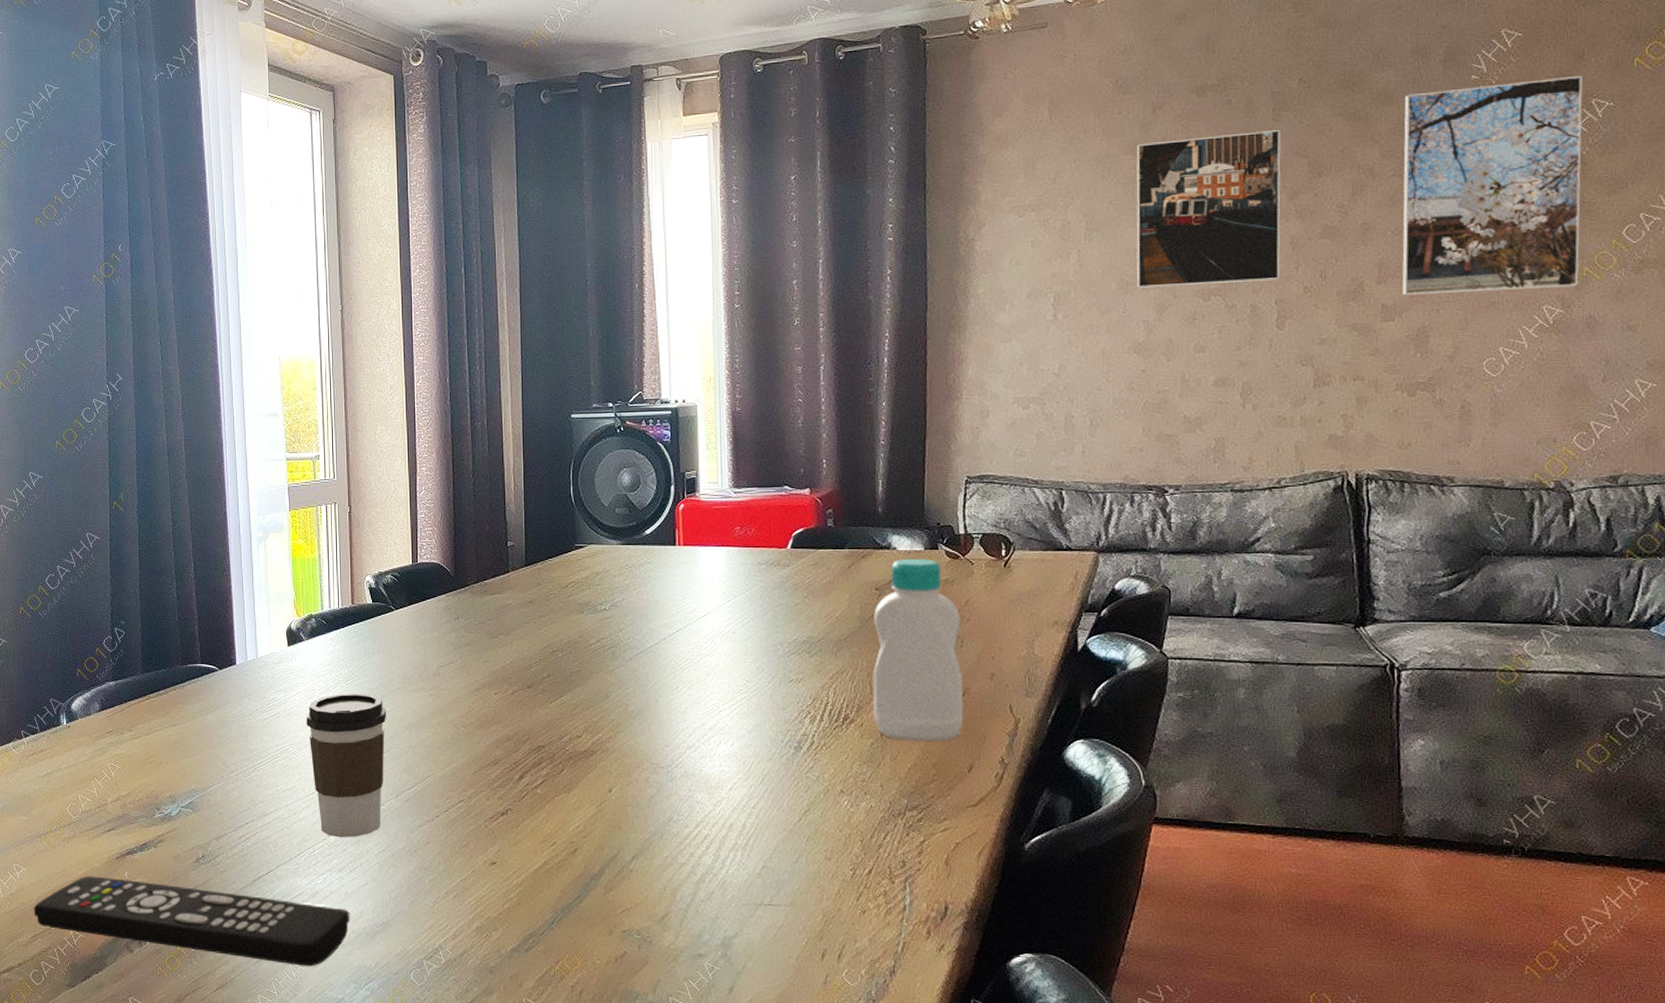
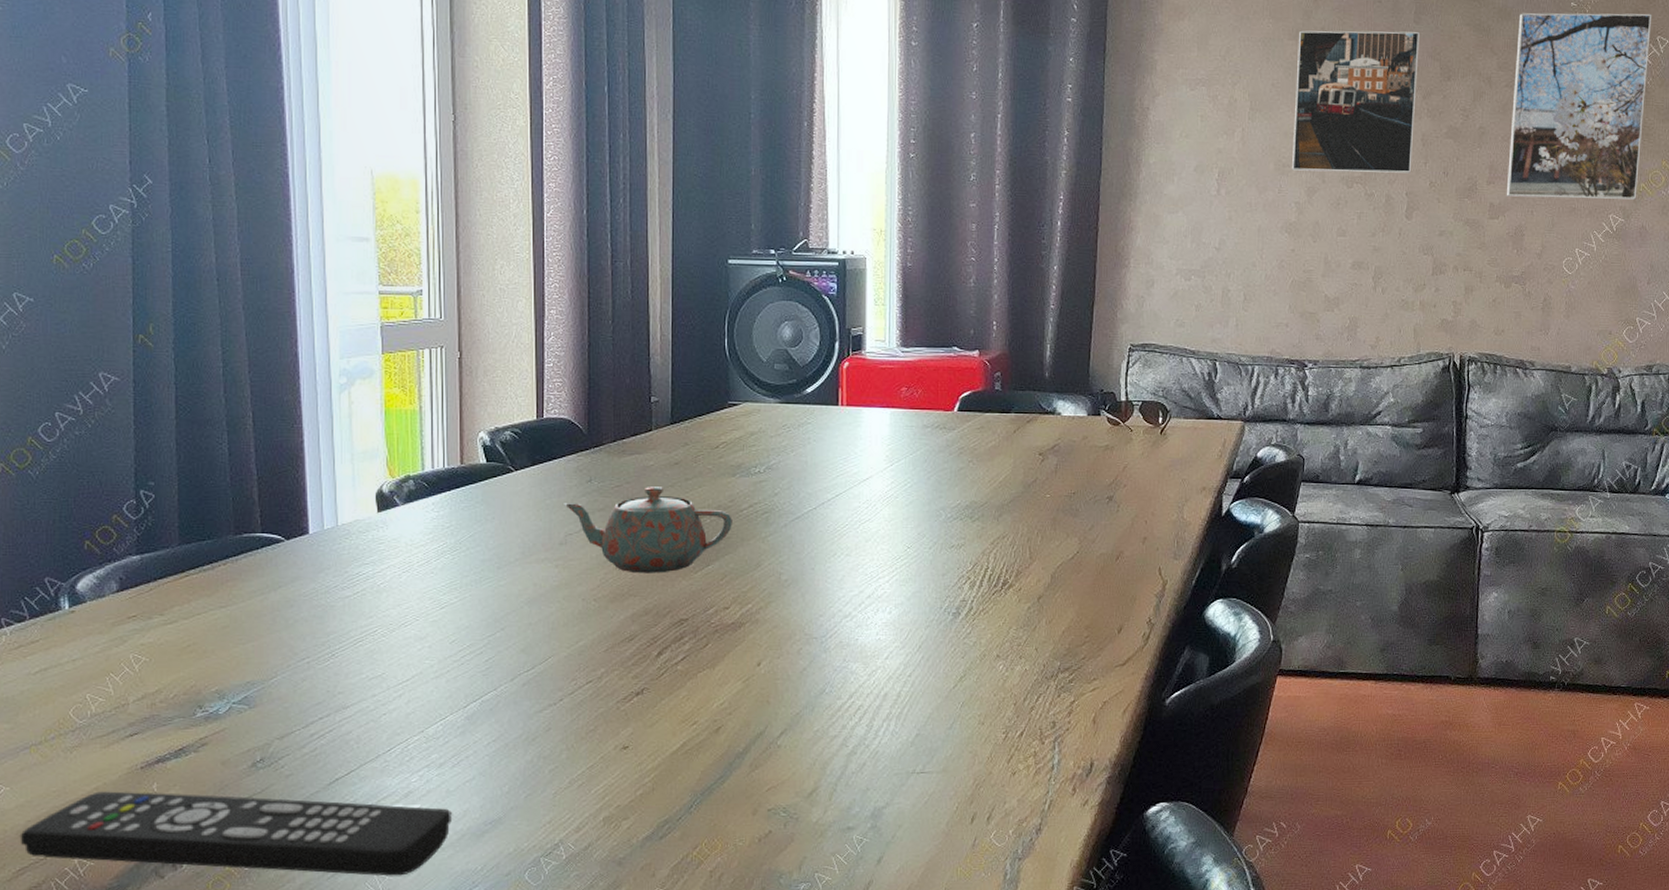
coffee cup: present [306,692,387,838] -> none [400,564,502,729]
teapot: none [436,623,582,703] -> present [564,487,732,574]
bottle: present [873,559,963,742] -> none [1032,425,1118,605]

